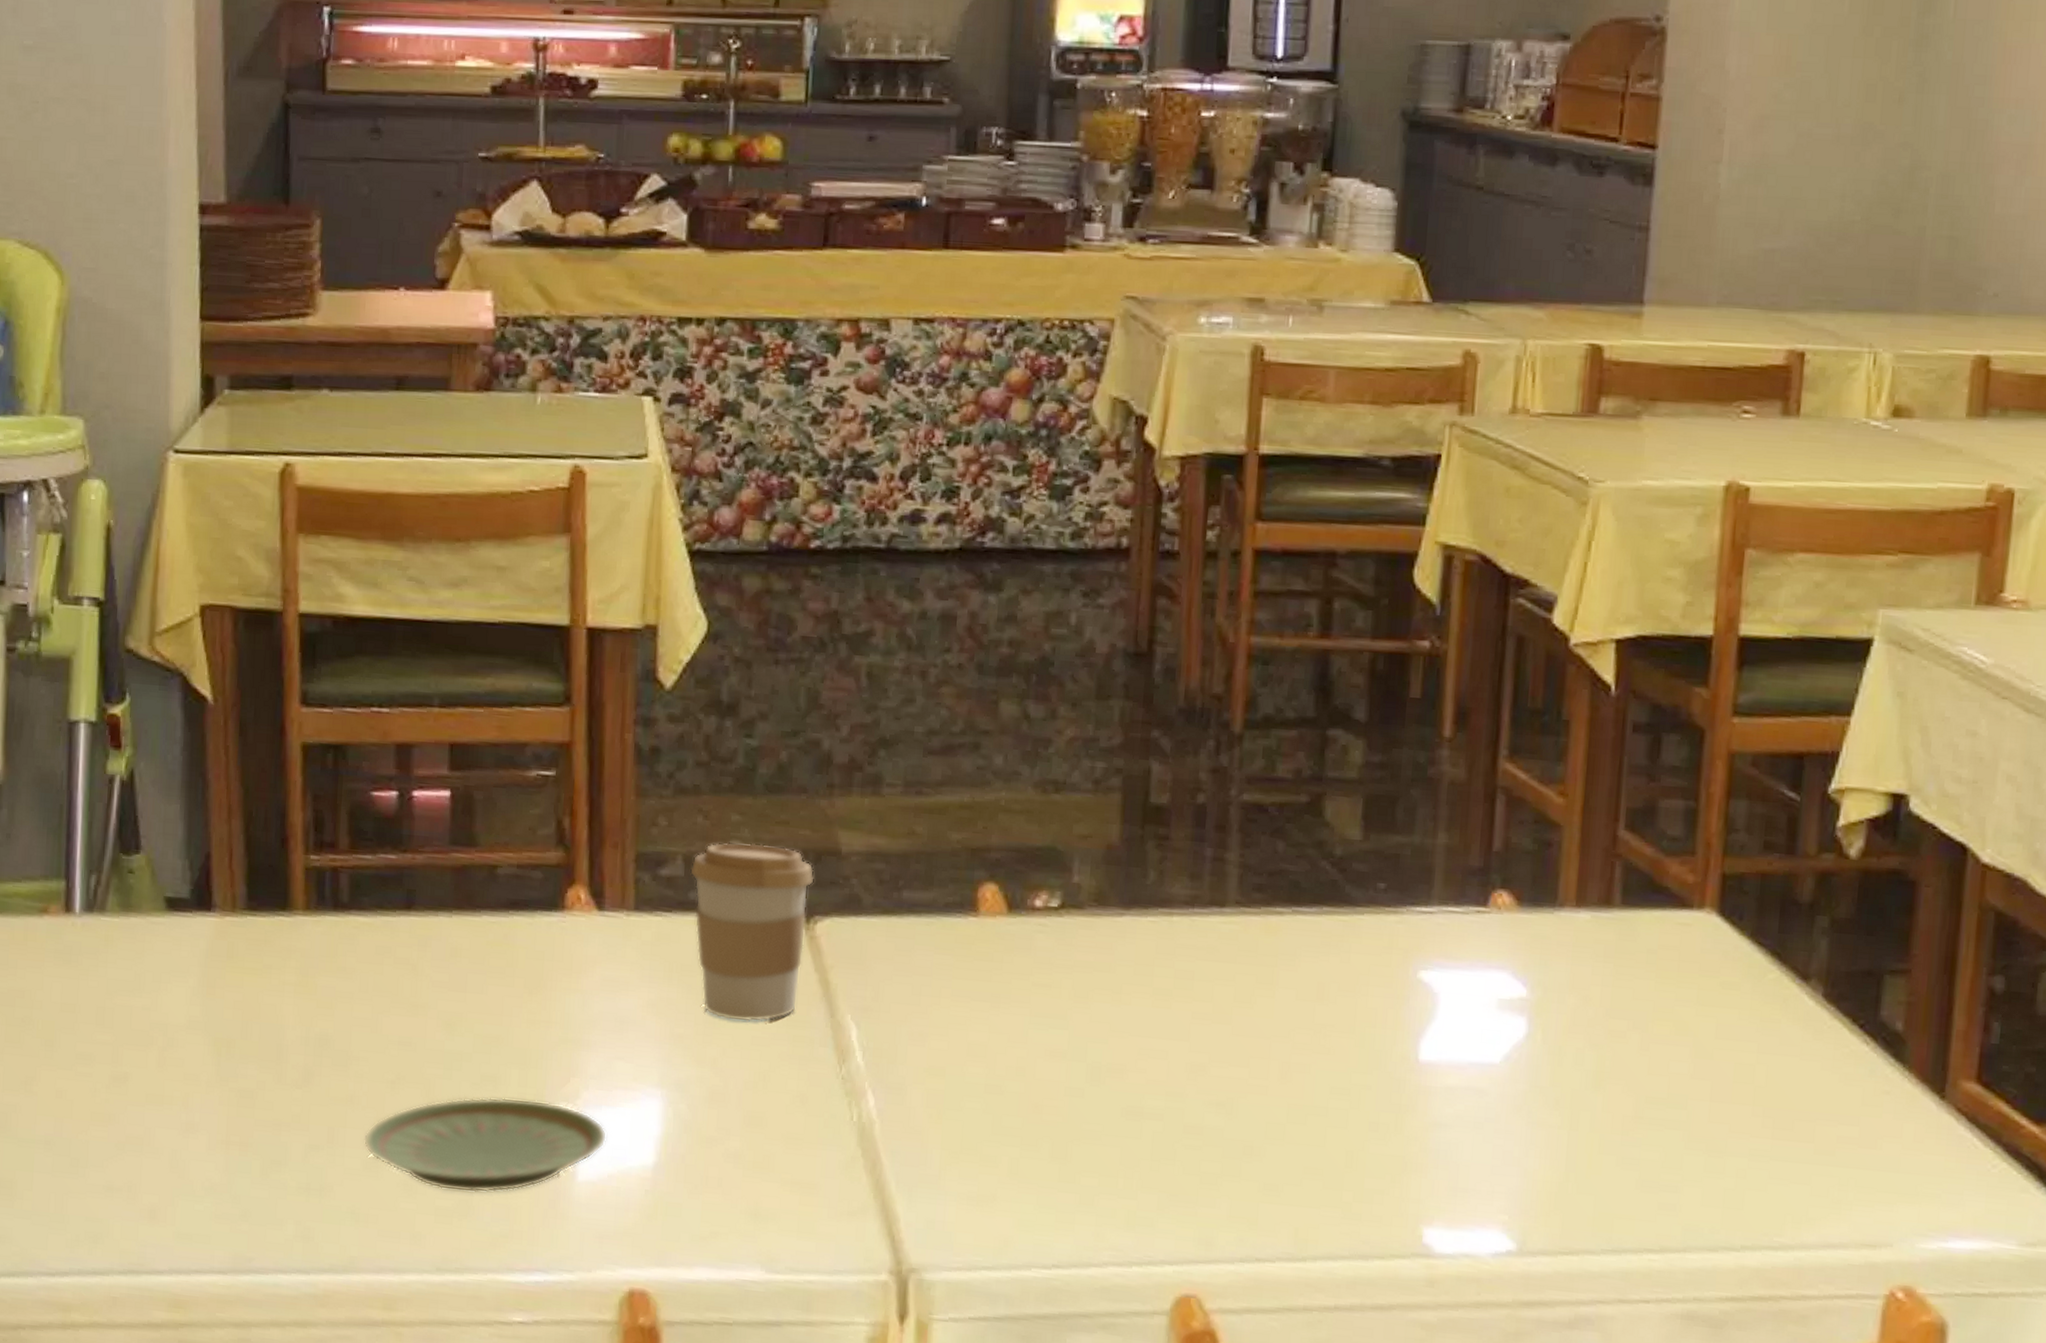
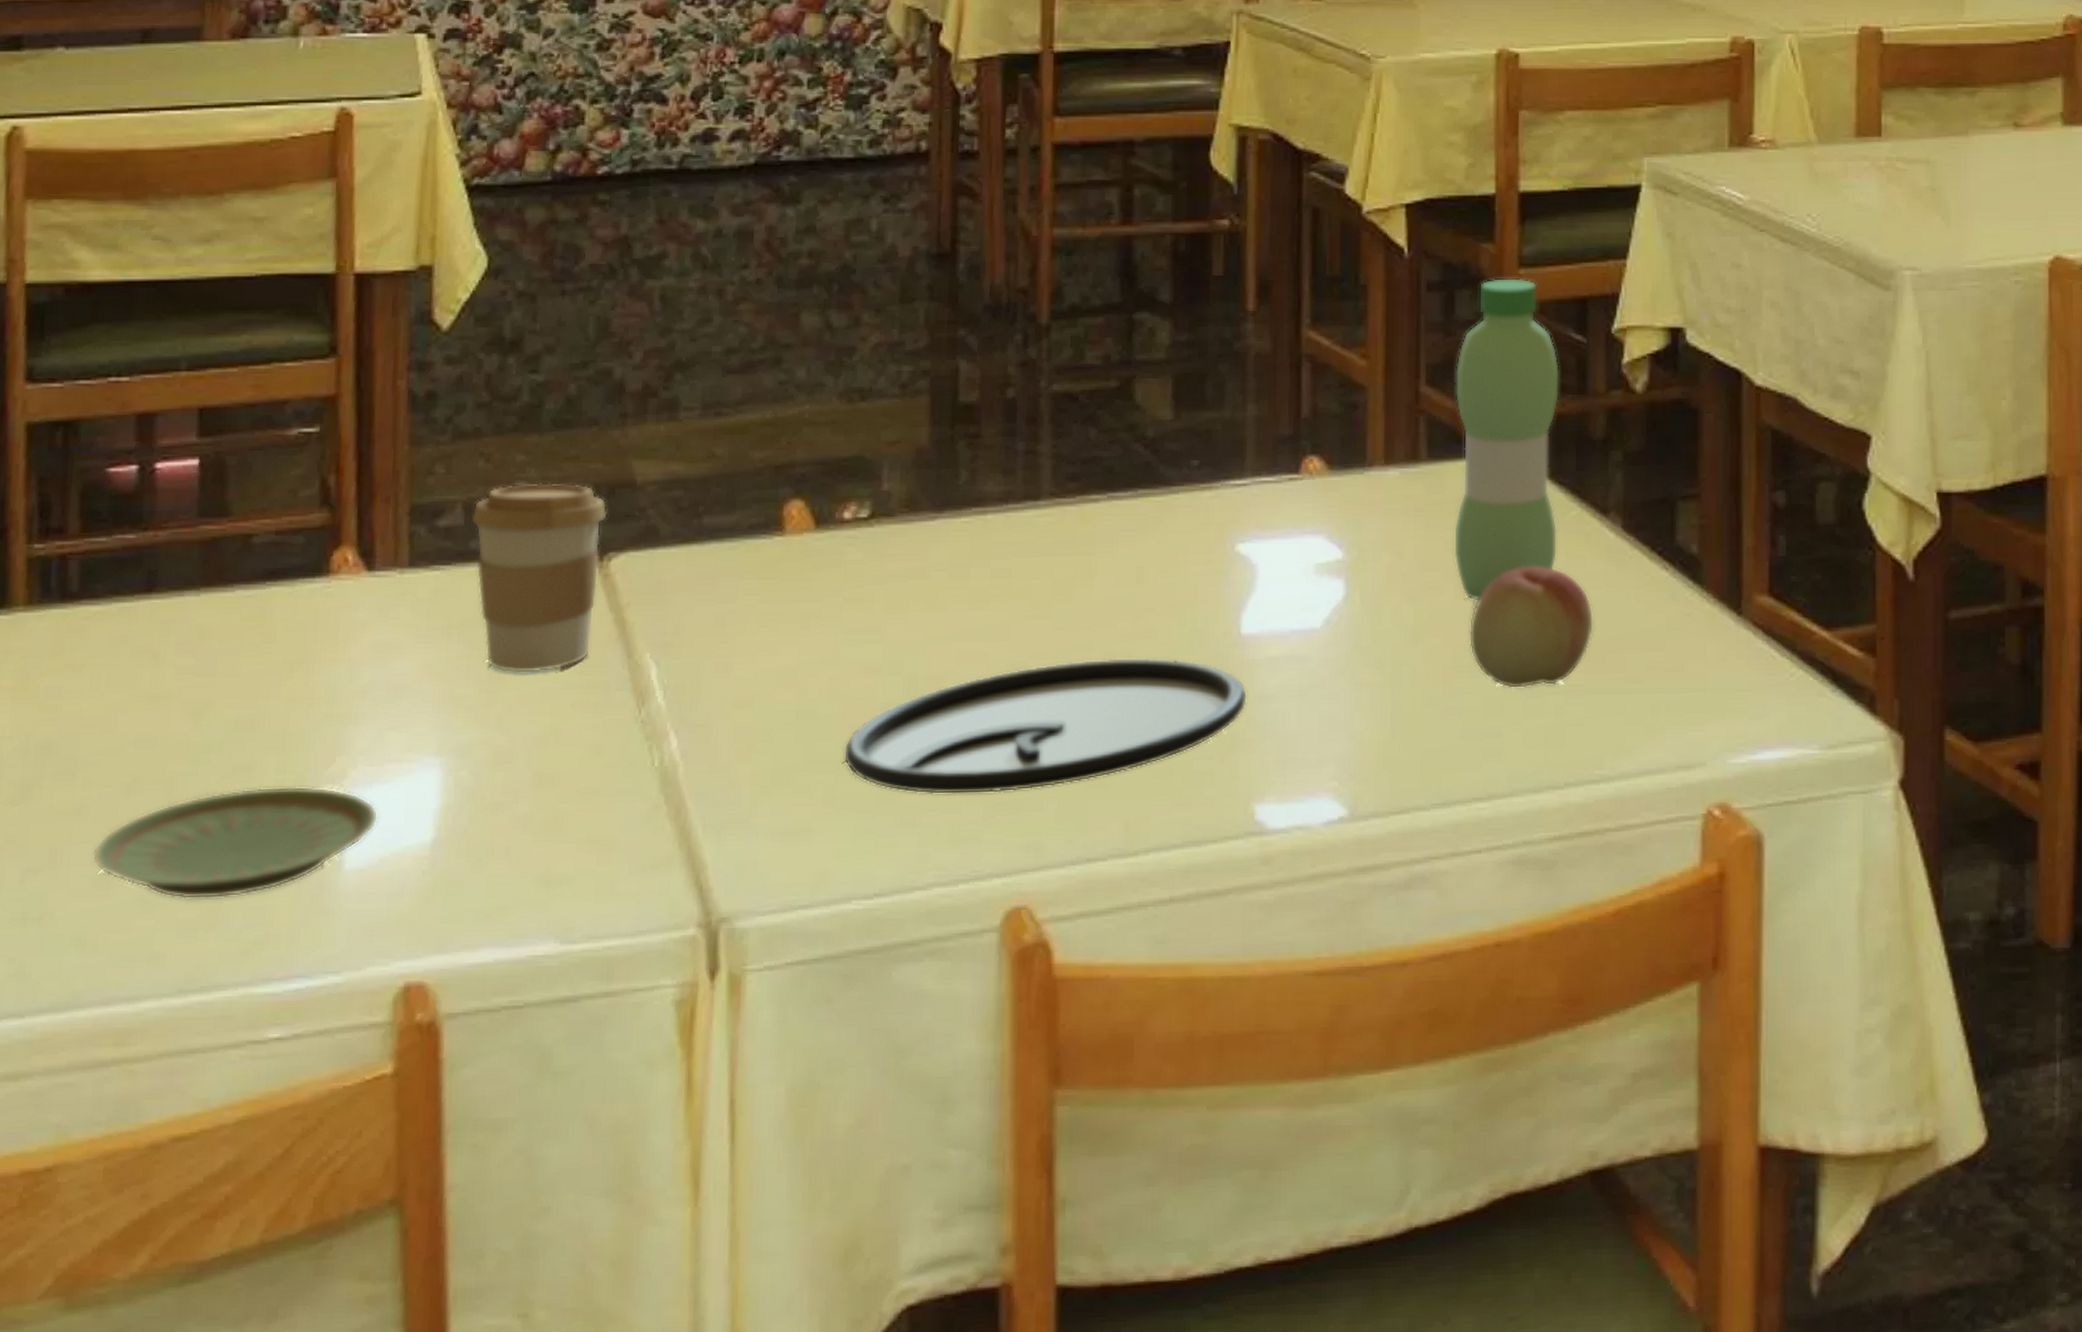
plate: none [1027,1067,1423,1187] -> present [843,657,1248,795]
water bottle: none [1641,725,1769,1054] -> present [1453,277,1560,601]
fruit: none [1651,1025,1785,1147] -> present [1468,566,1594,689]

